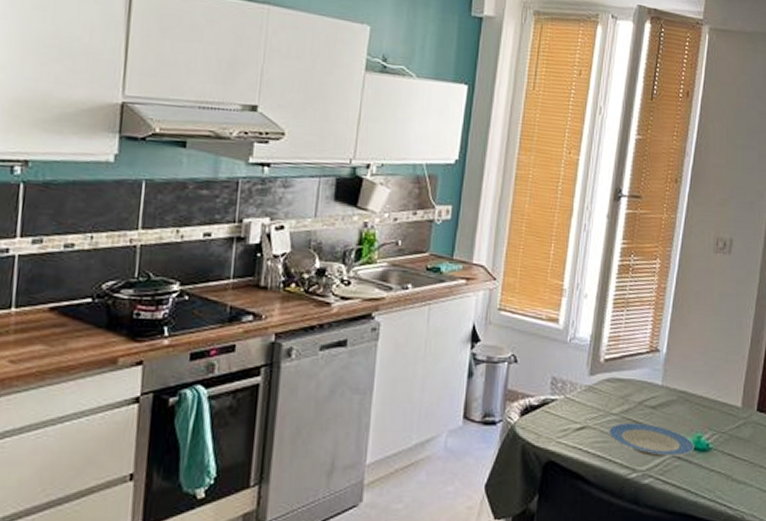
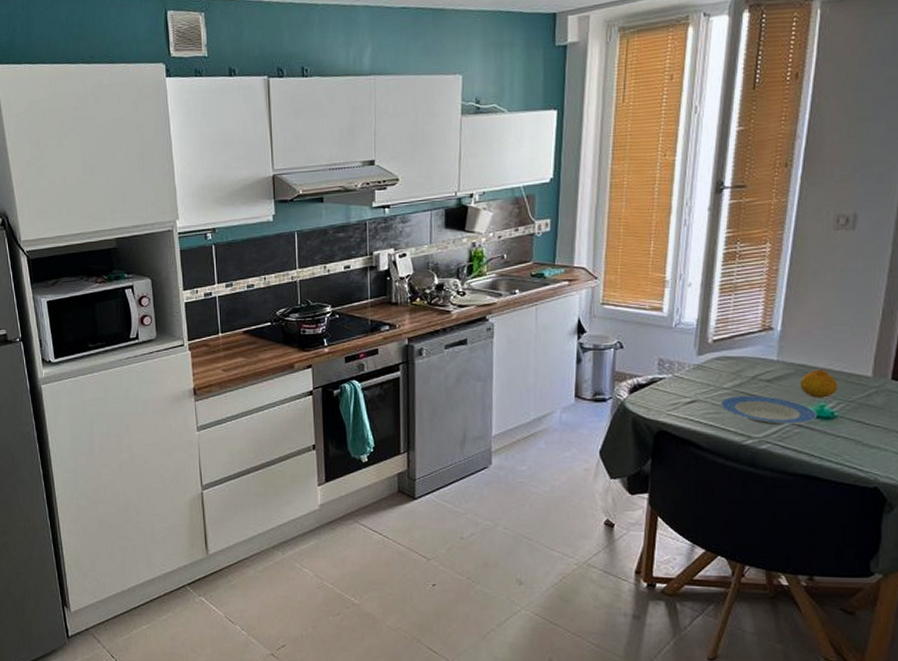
fruit: none [681,397,714,428] -> present [800,369,839,398]

